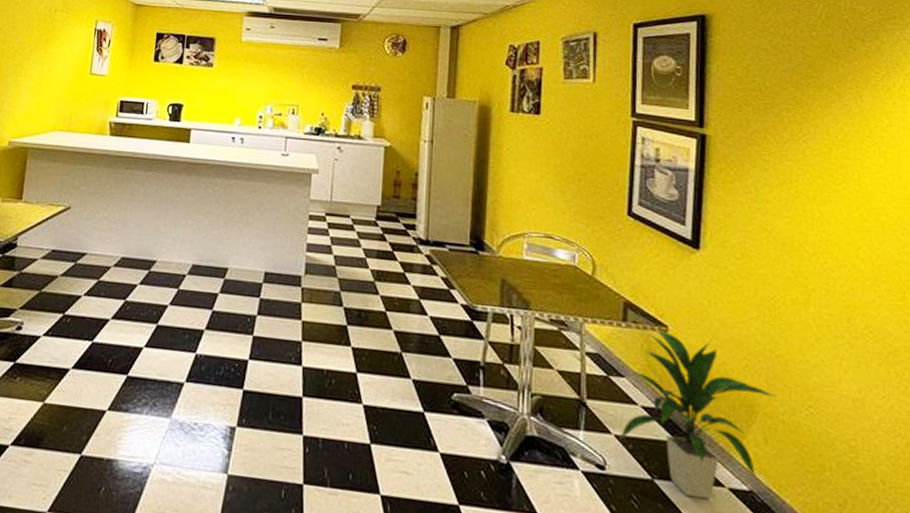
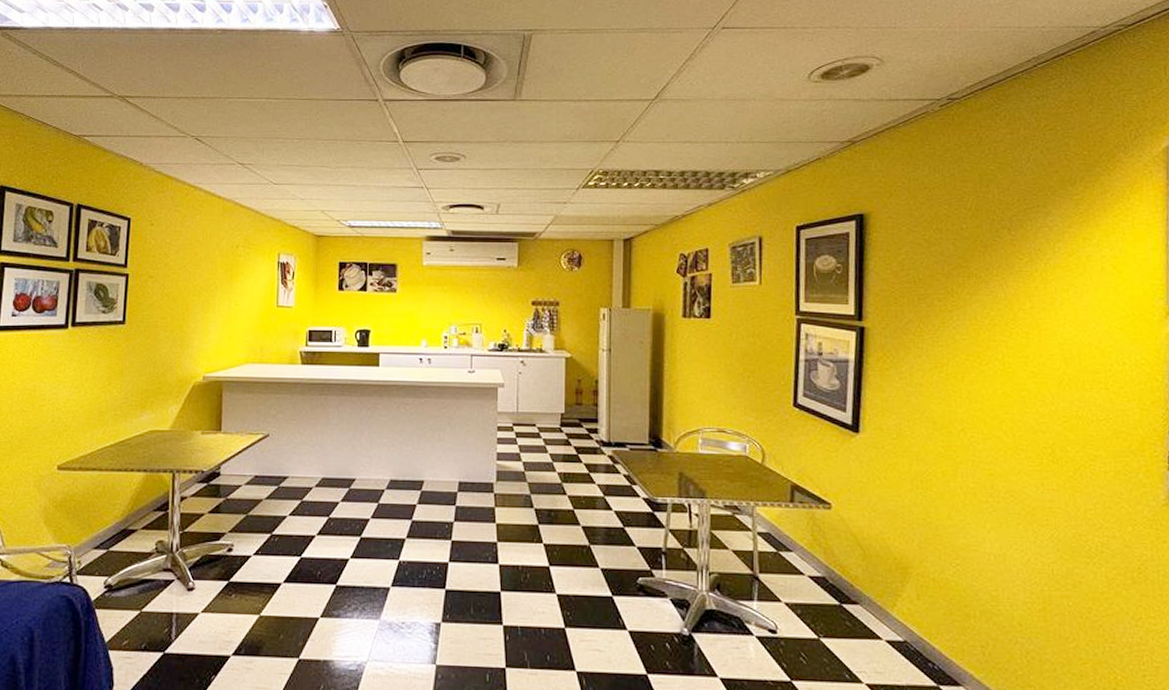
indoor plant: present [619,328,776,500] -> none [788,506,927,652]

